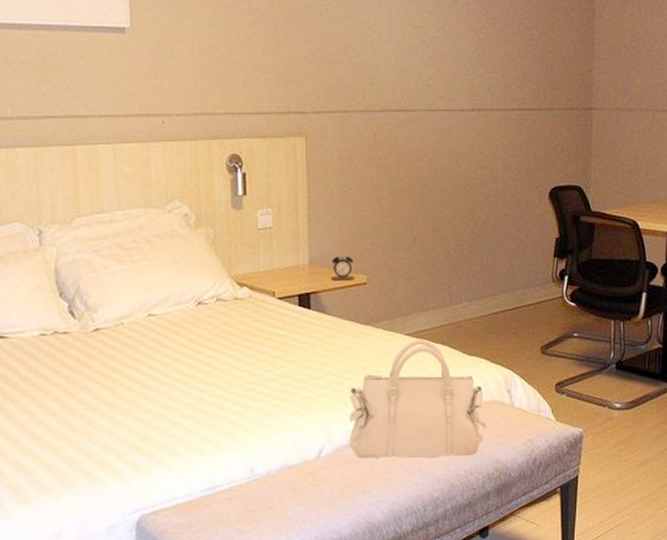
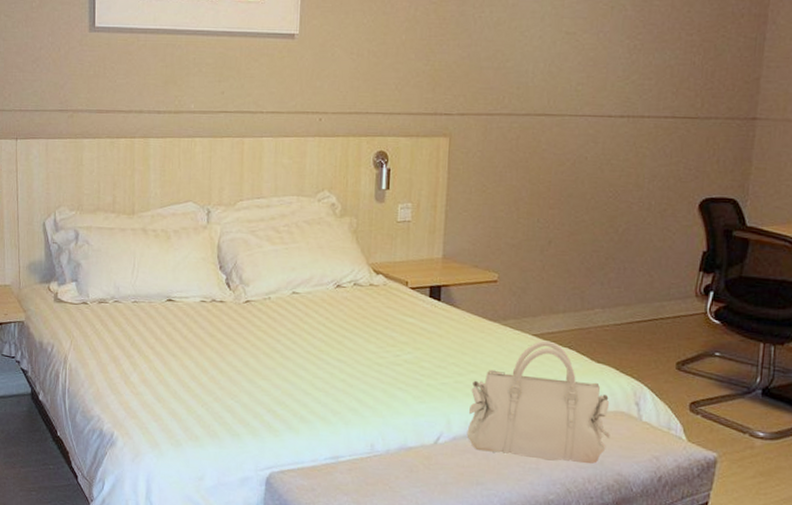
alarm clock: present [331,254,354,281] -> none [462,251,487,277]

